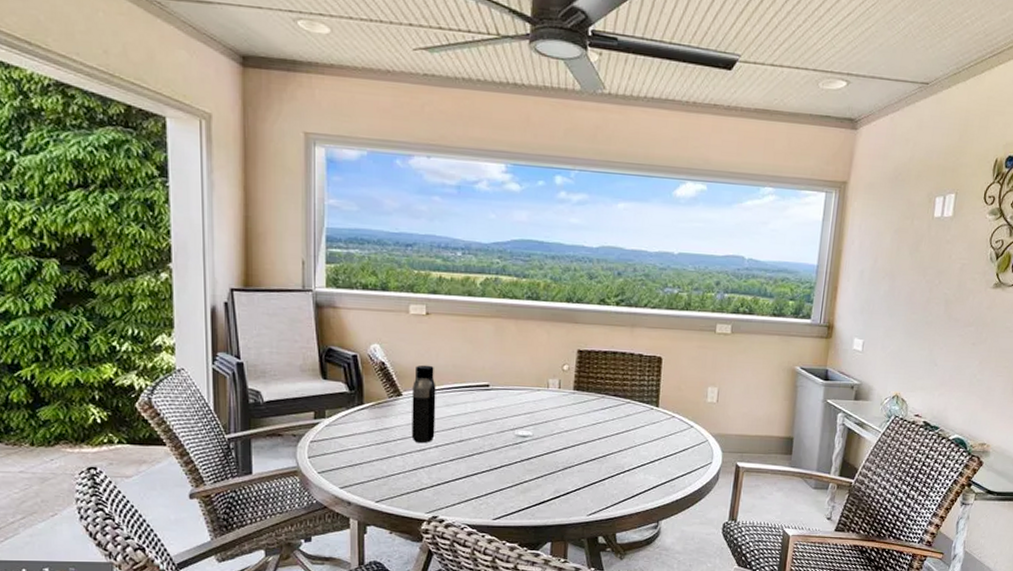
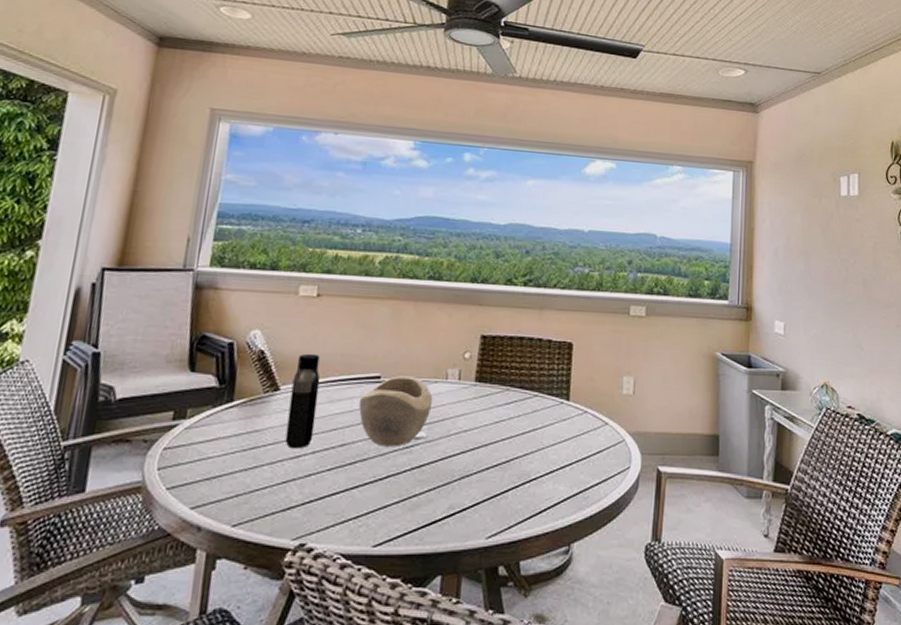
decorative bowl: none [472,384,537,443] -> present [358,376,433,447]

